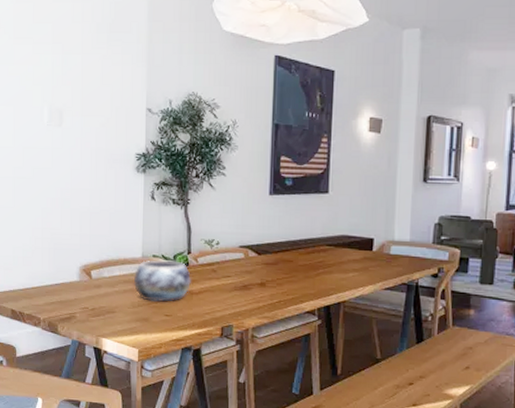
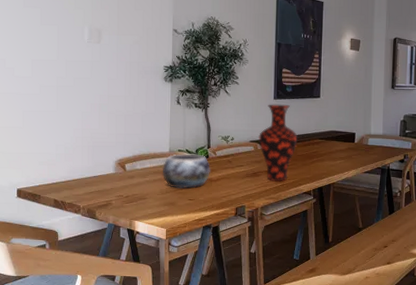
vase: none [250,200,299,298] -> present [258,104,298,182]

